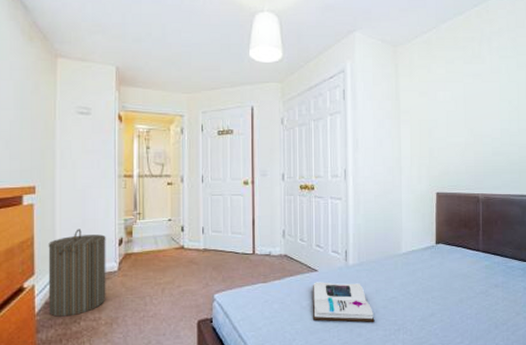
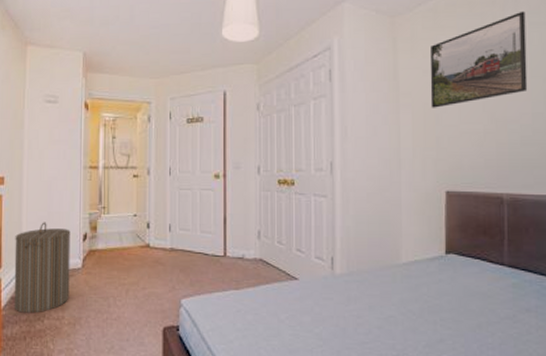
book: present [312,282,375,322] -> none [291,292,367,344]
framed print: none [424,46,498,124] -> present [430,11,528,108]

